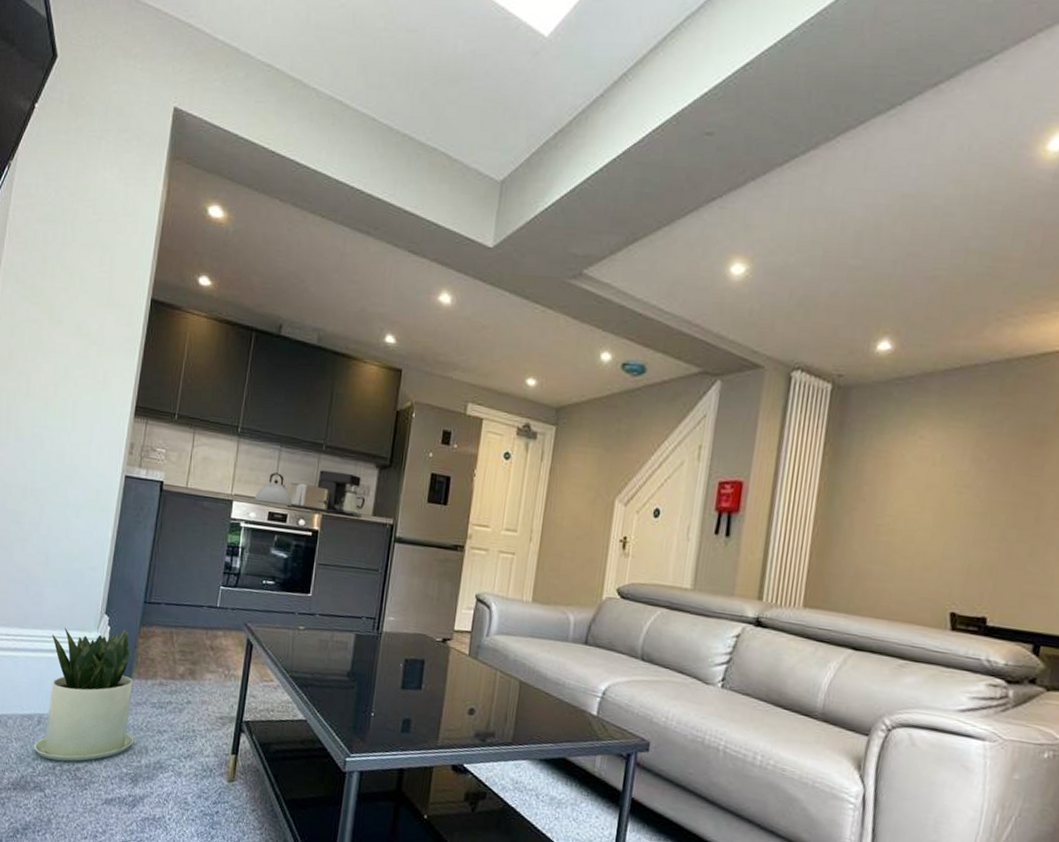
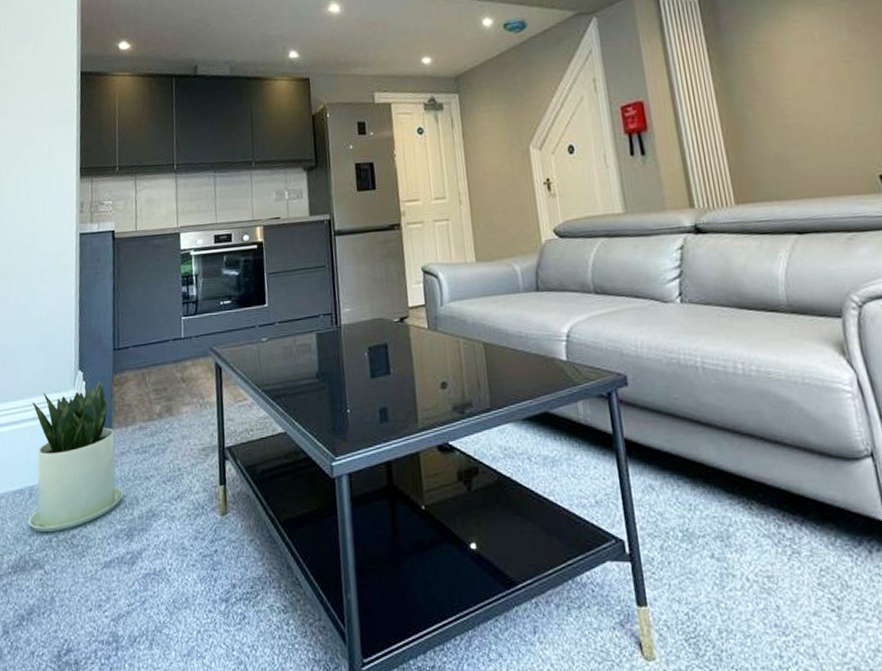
kettle: present [254,472,293,507] -> none [198,197,235,229]
toaster: present [286,482,330,513] -> none [228,200,268,228]
coffee maker: present [313,469,366,519] -> none [253,181,301,225]

